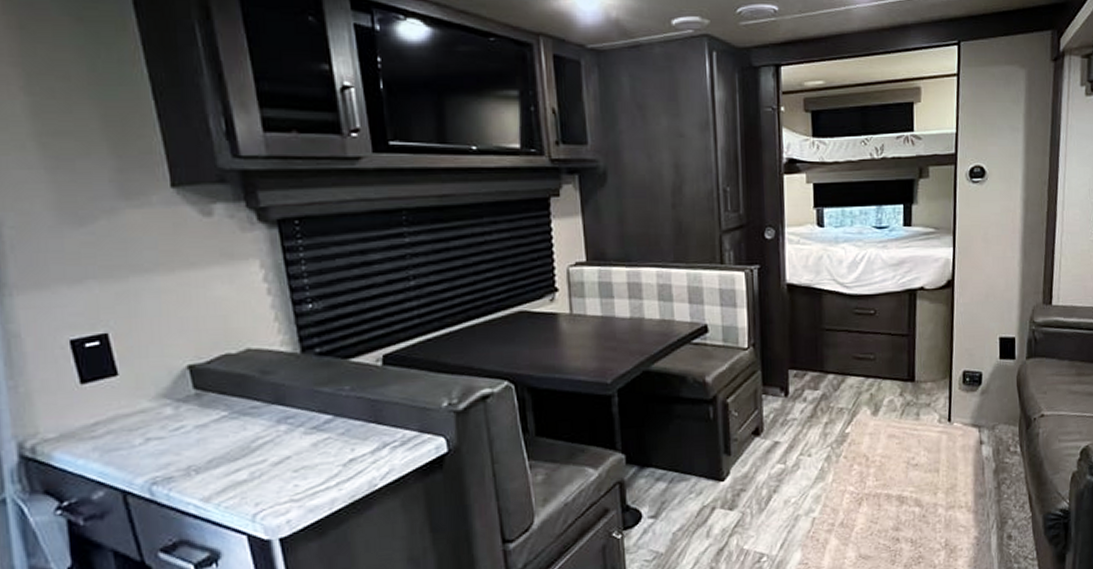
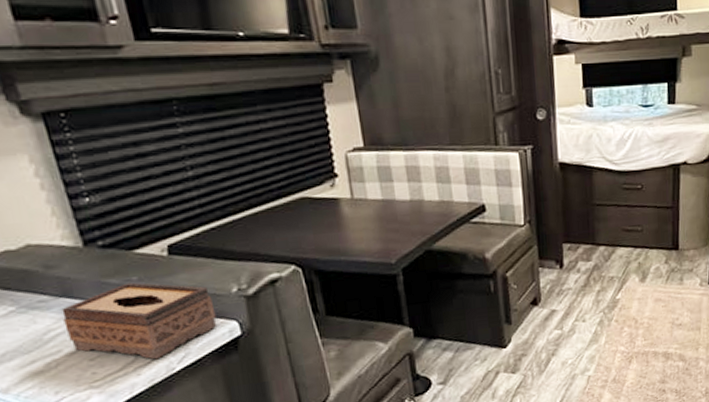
tissue box: none [272,391,424,474] -> present [61,282,218,360]

